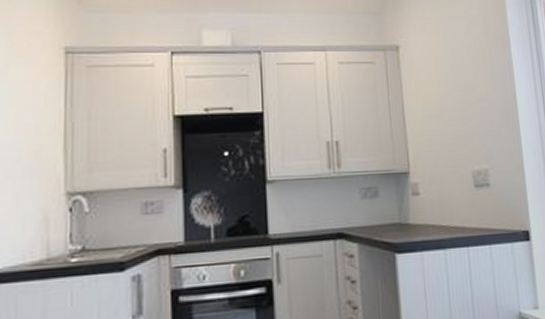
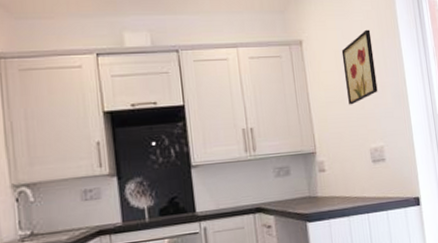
wall art: none [443,36,484,120] -> present [341,29,378,105]

